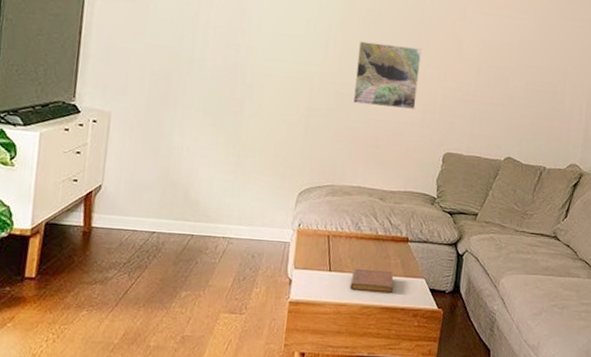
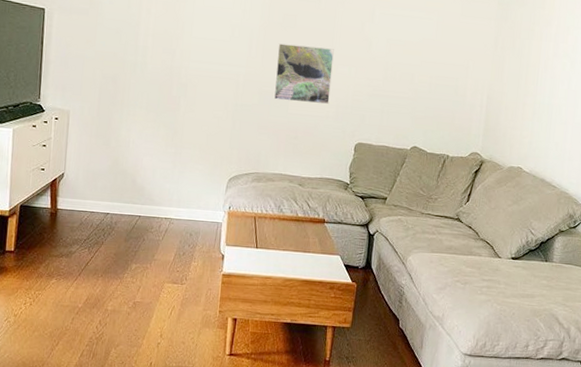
notebook: present [350,268,394,294] -> none [274,245,313,268]

